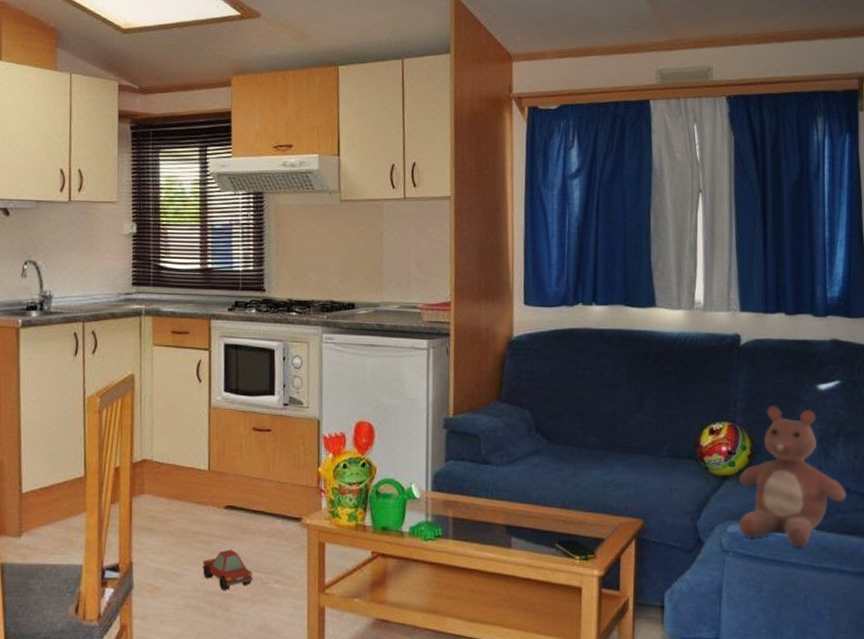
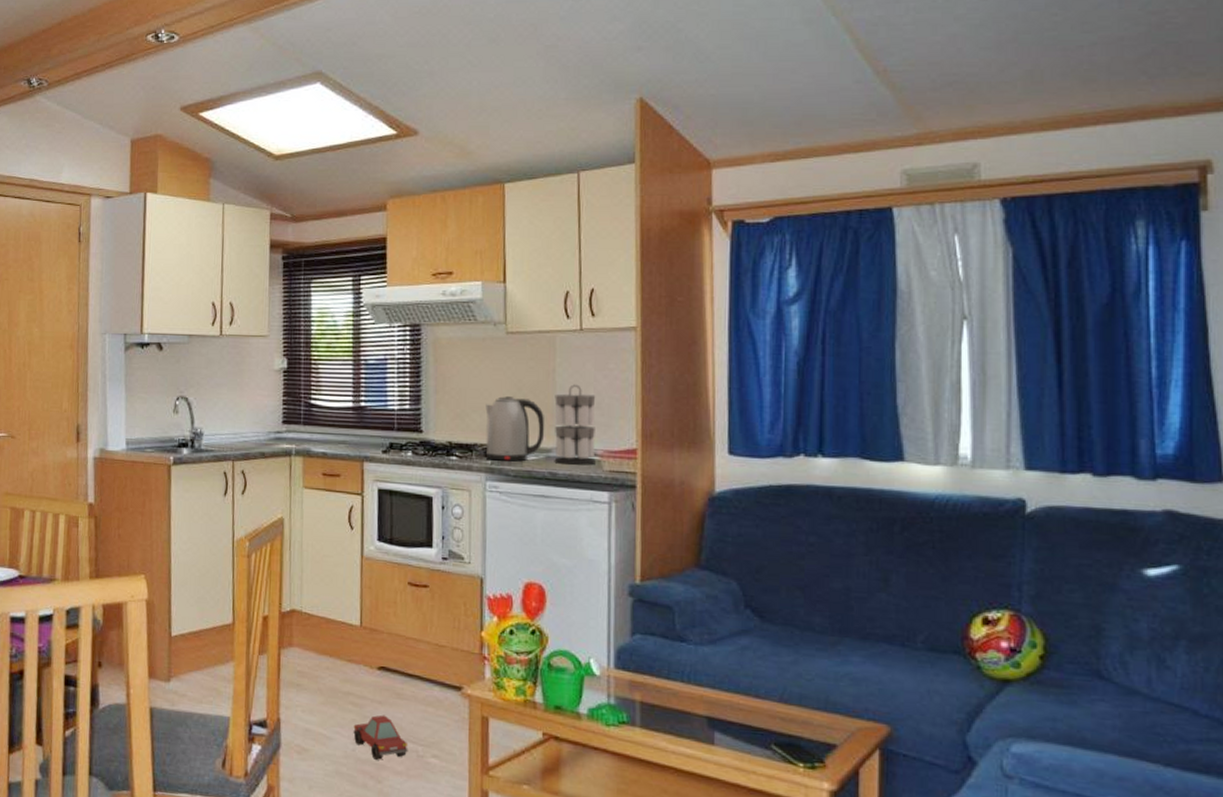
kettle: none [322,257,374,316] -> present [485,395,545,462]
spice rack: none [381,246,417,317] -> present [554,384,596,465]
stuffed animal: present [738,406,846,547] -> none [1027,593,1192,783]

